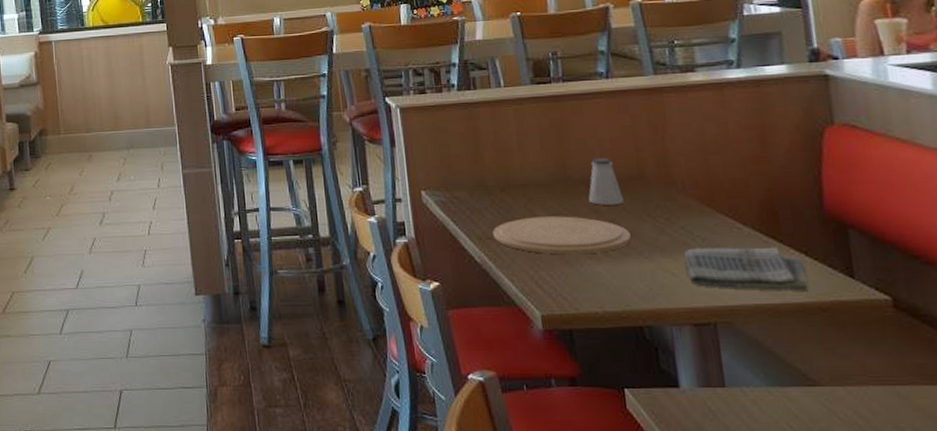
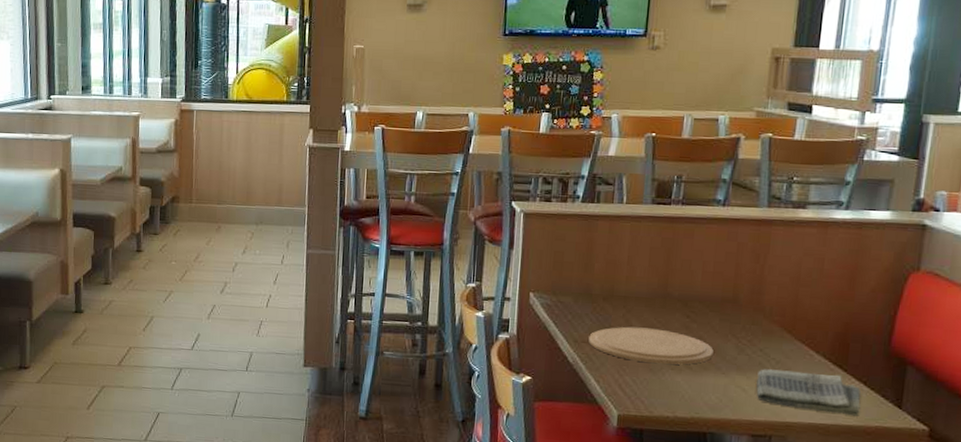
saltshaker: present [588,158,624,205] -> none [682,279,714,324]

